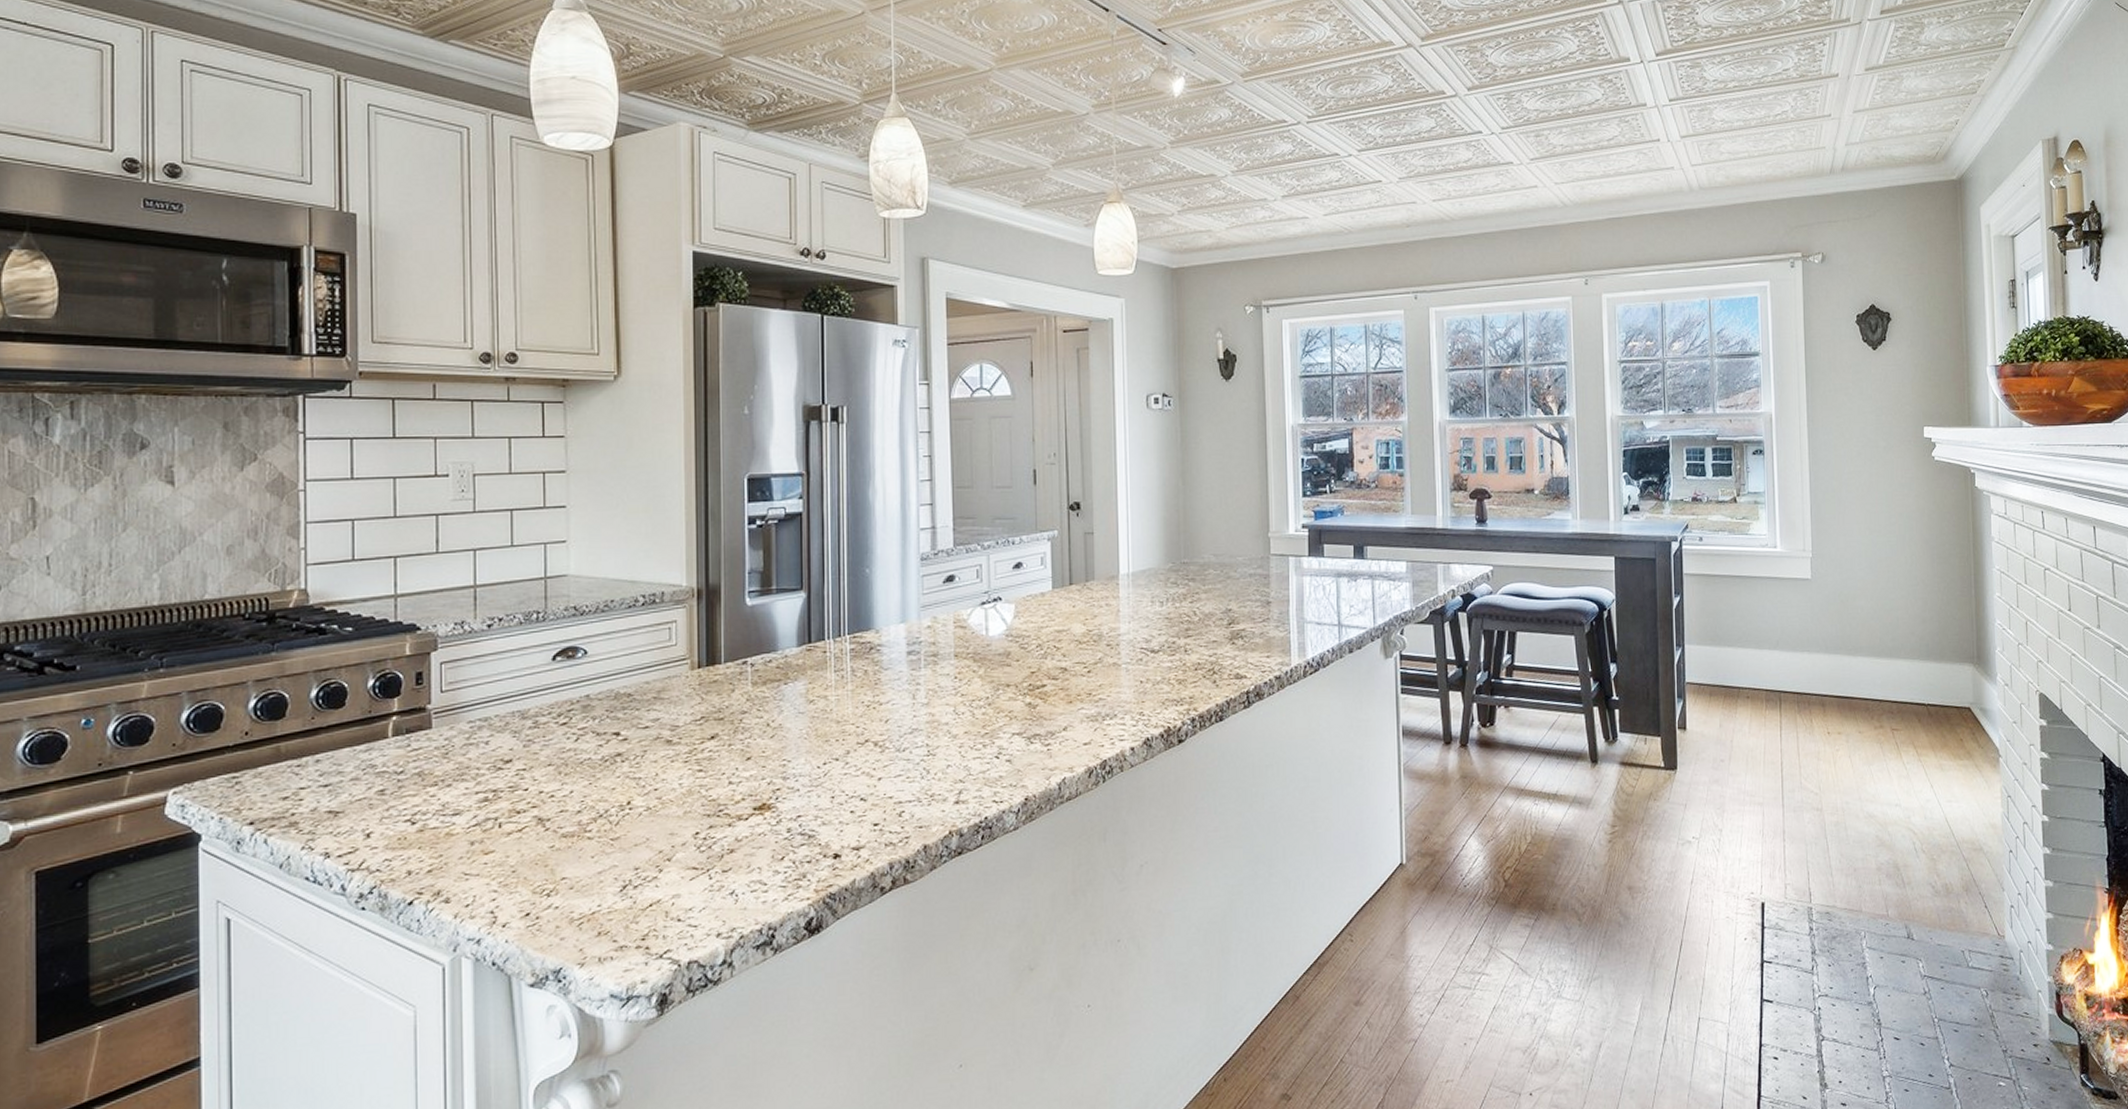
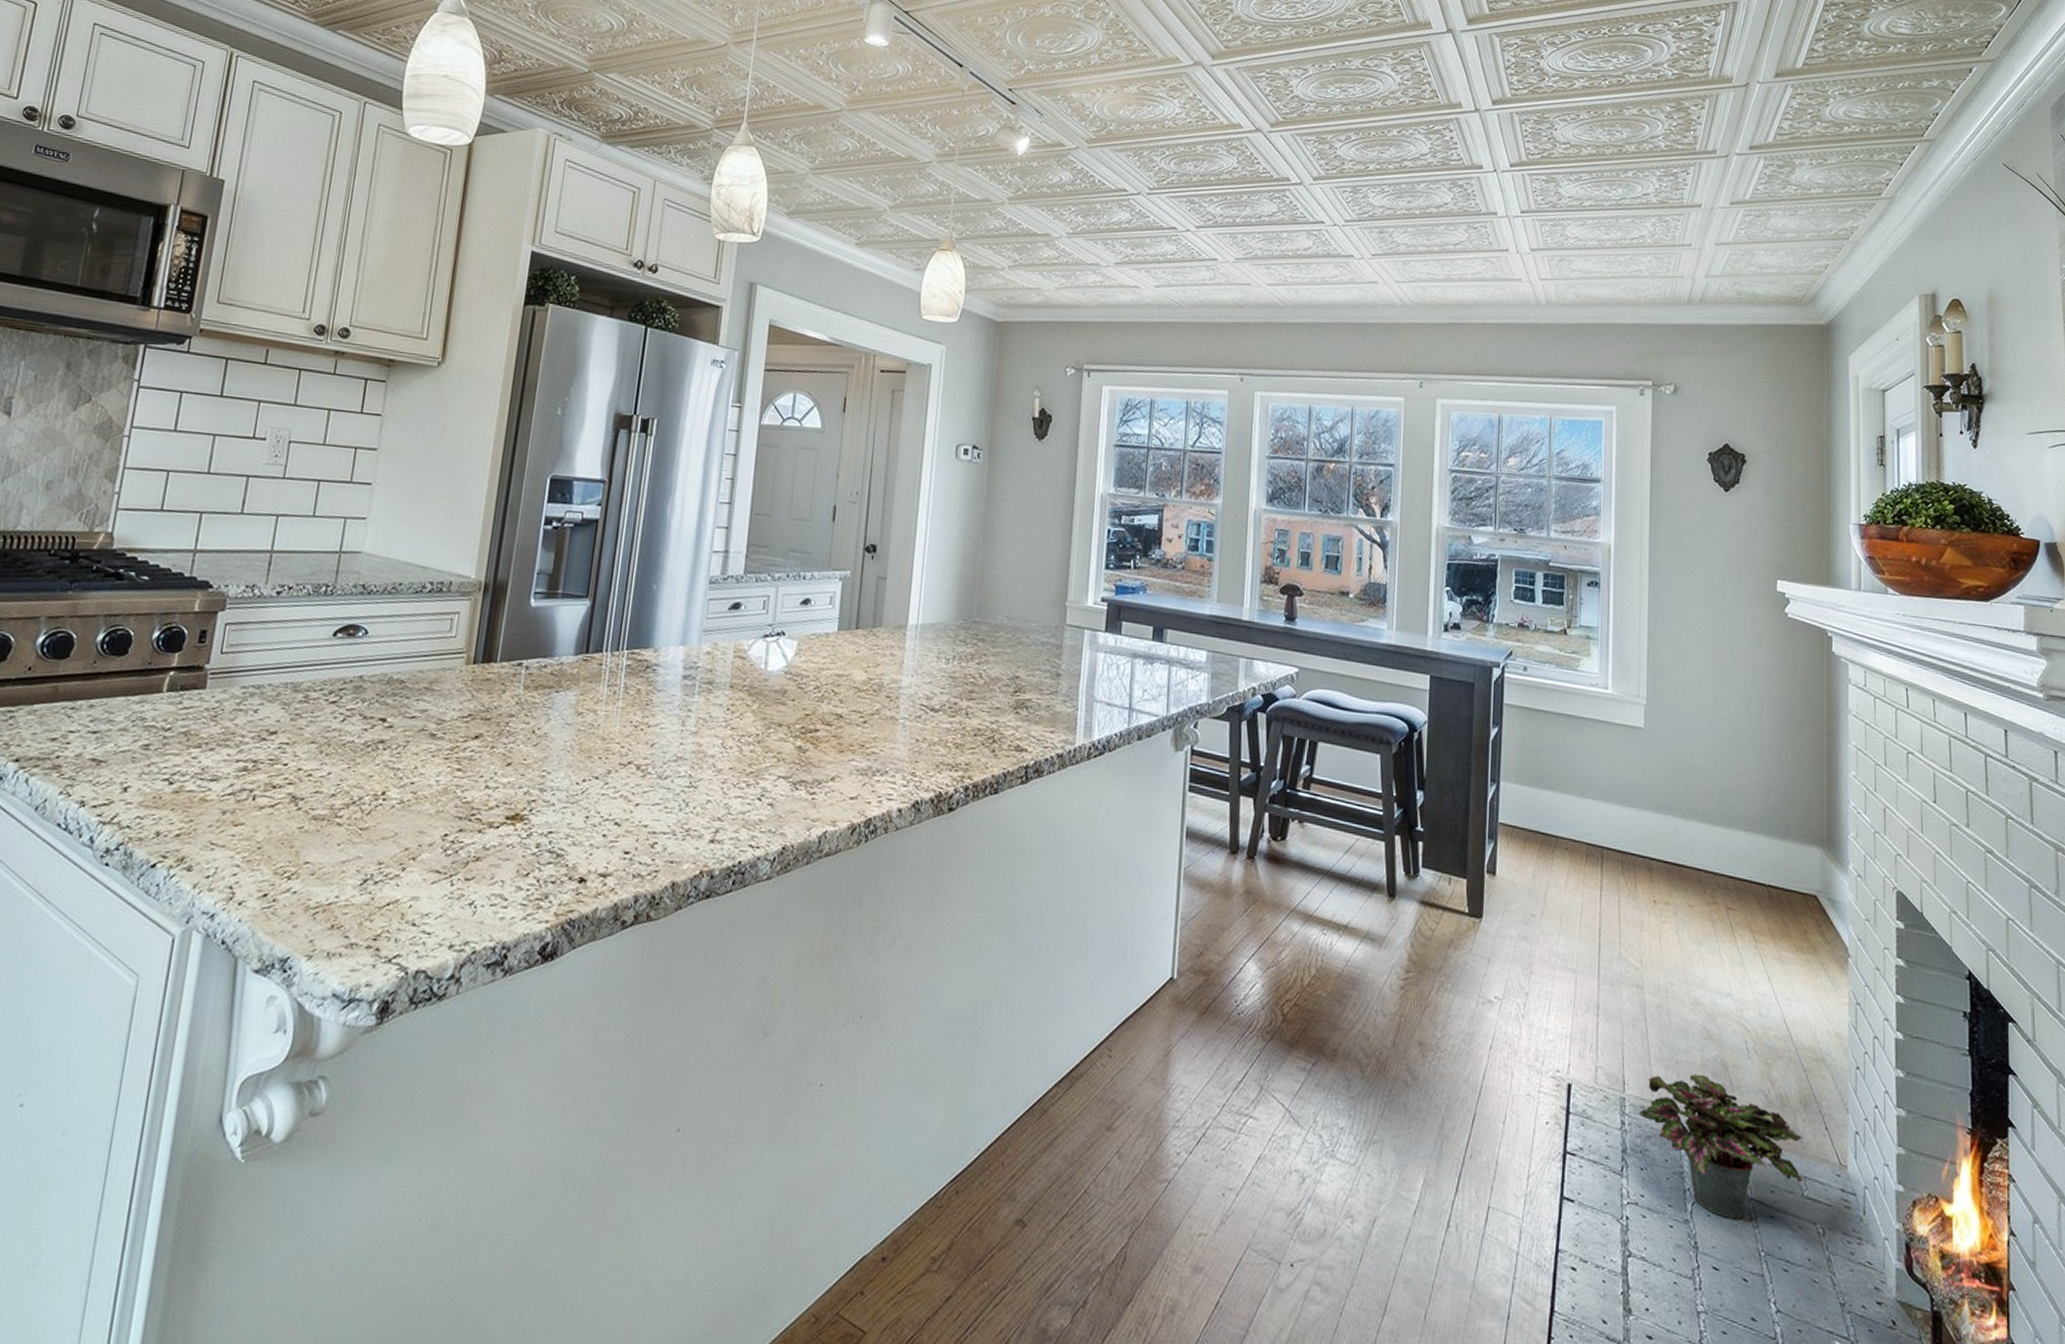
potted plant: none [1825,877,1969,995] -> present [1639,1073,1805,1219]

